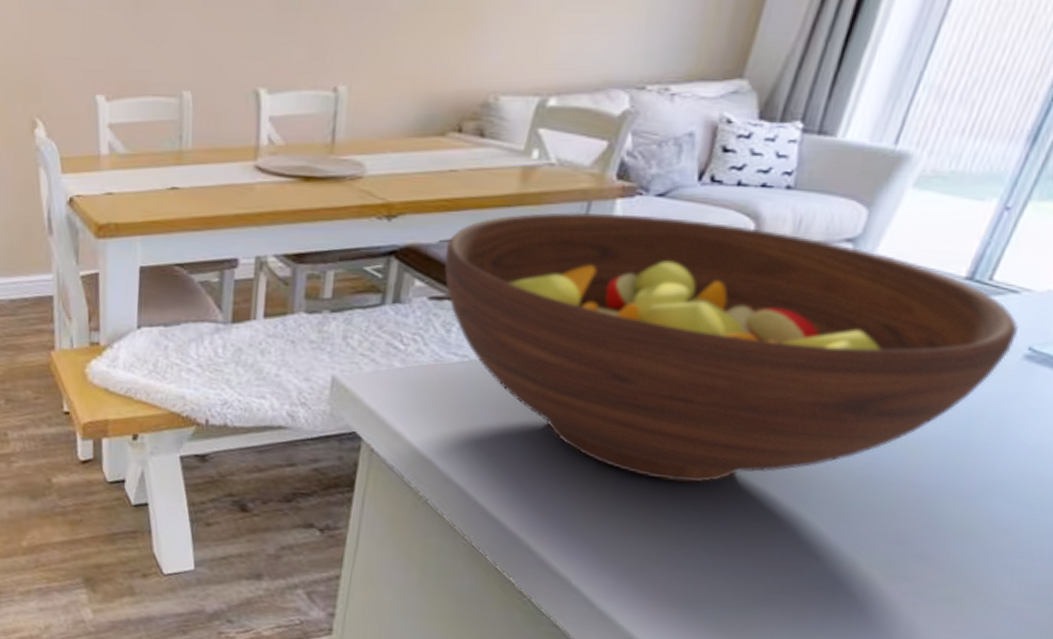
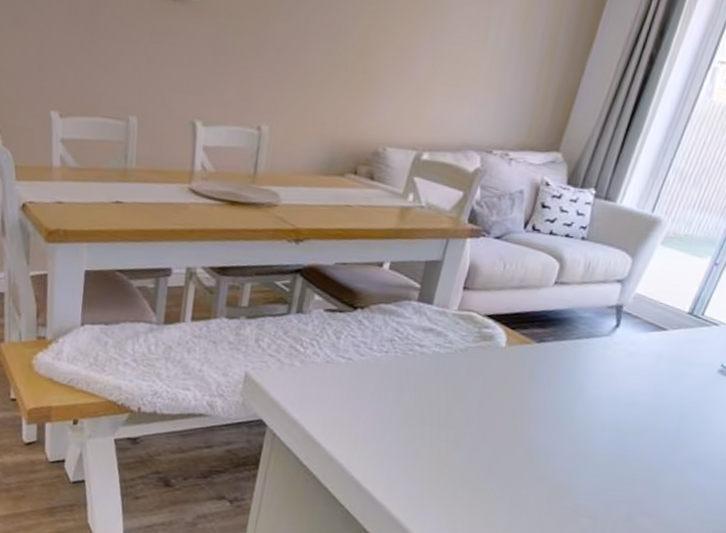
fruit bowl: present [444,211,1018,483] -> none [338,245,716,461]

